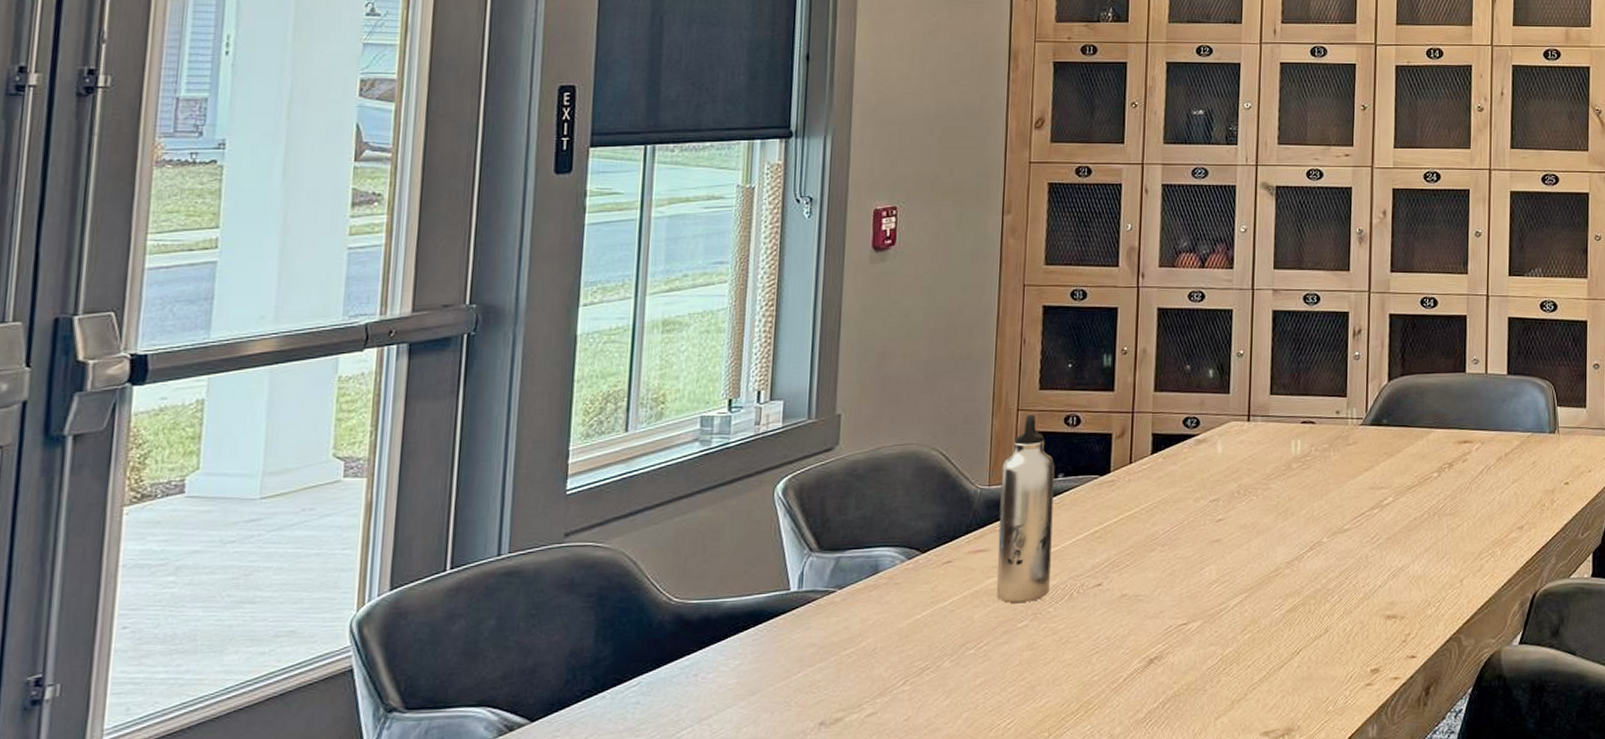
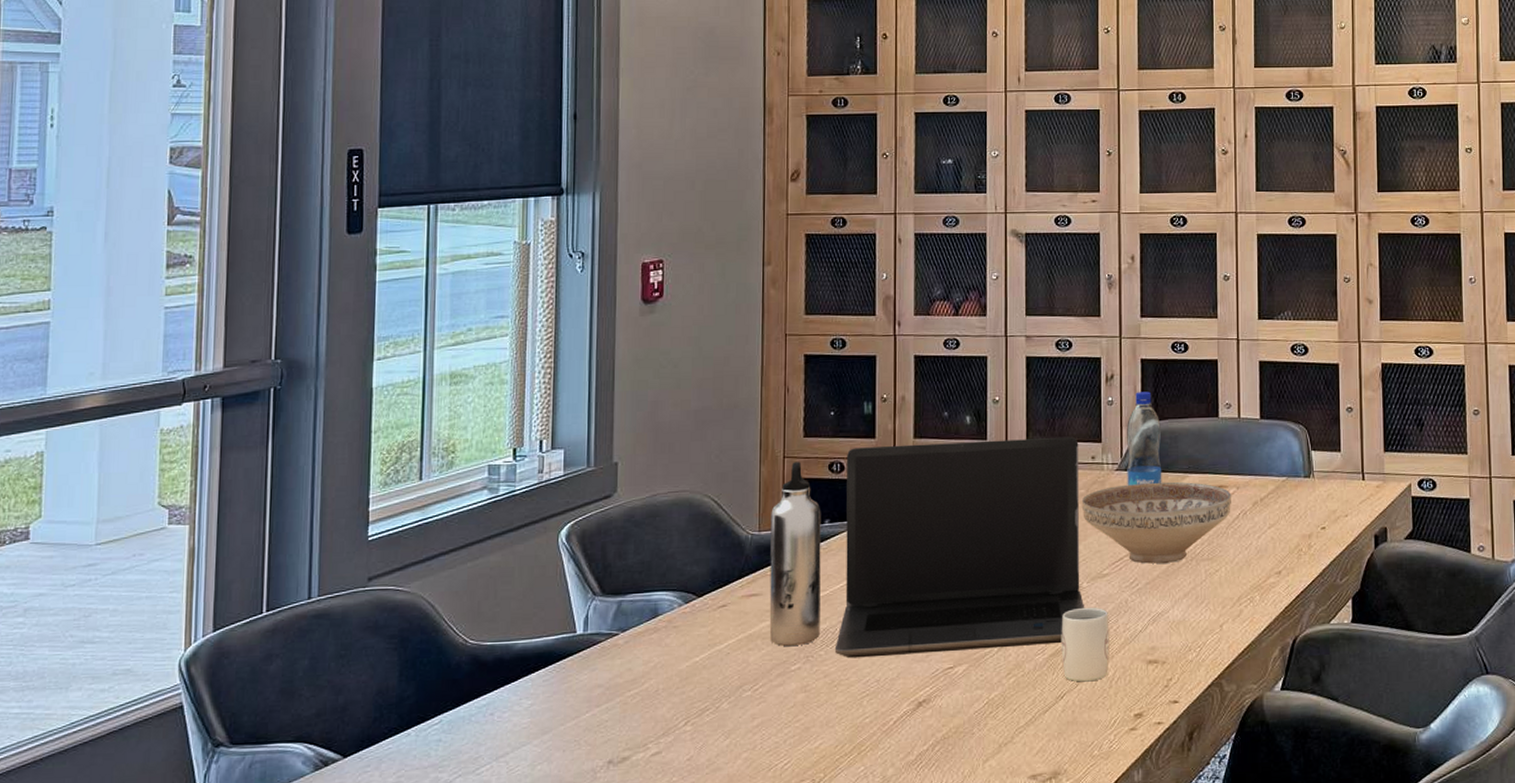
laptop computer: none [1064,391,1325,615] -> present [834,436,1085,659]
mug: none [1298,562,1349,638] -> present [1061,607,1110,682]
decorative bowl: none [1324,436,1476,519] -> present [1081,481,1231,564]
bottle: none [1371,346,1407,441] -> present [1127,391,1162,486]

